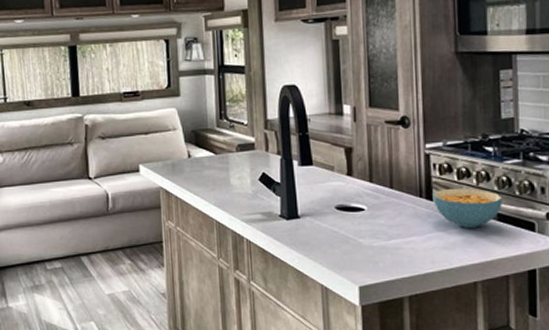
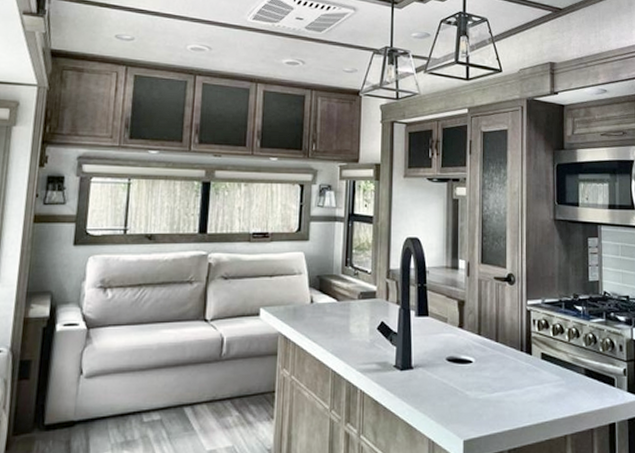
cereal bowl: present [433,188,503,229] -> none [532,343,590,383]

